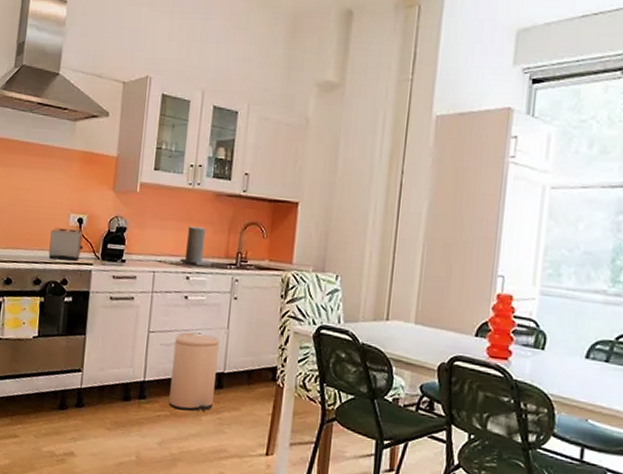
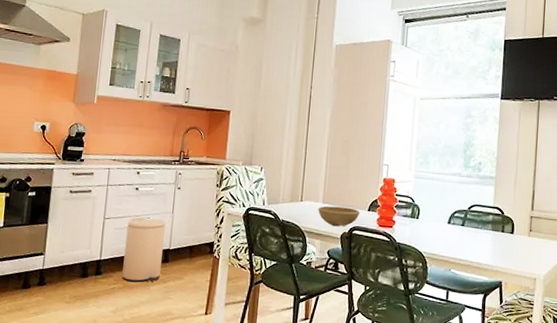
toaster: present [48,227,84,261] -> none [14,133,46,162]
paper towel: present [180,226,211,266] -> none [132,131,159,163]
bowl: none [408,327,465,356] -> present [318,206,360,227]

